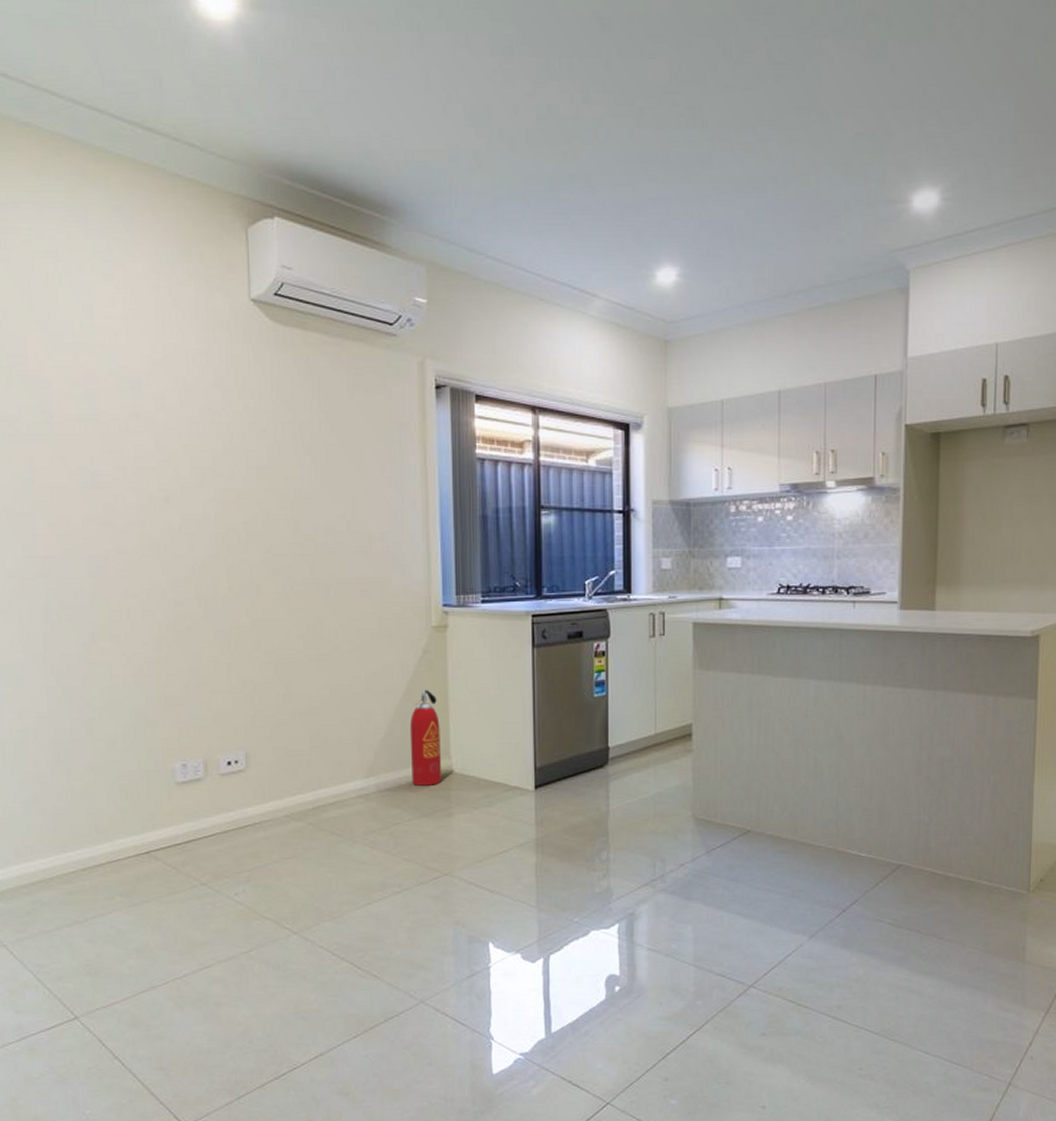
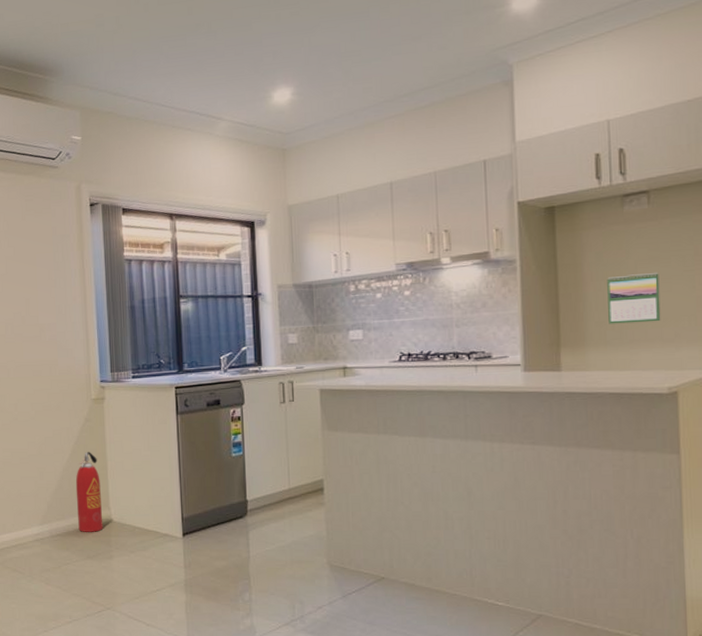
calendar: none [983,511,1032,563] -> present [607,273,661,324]

